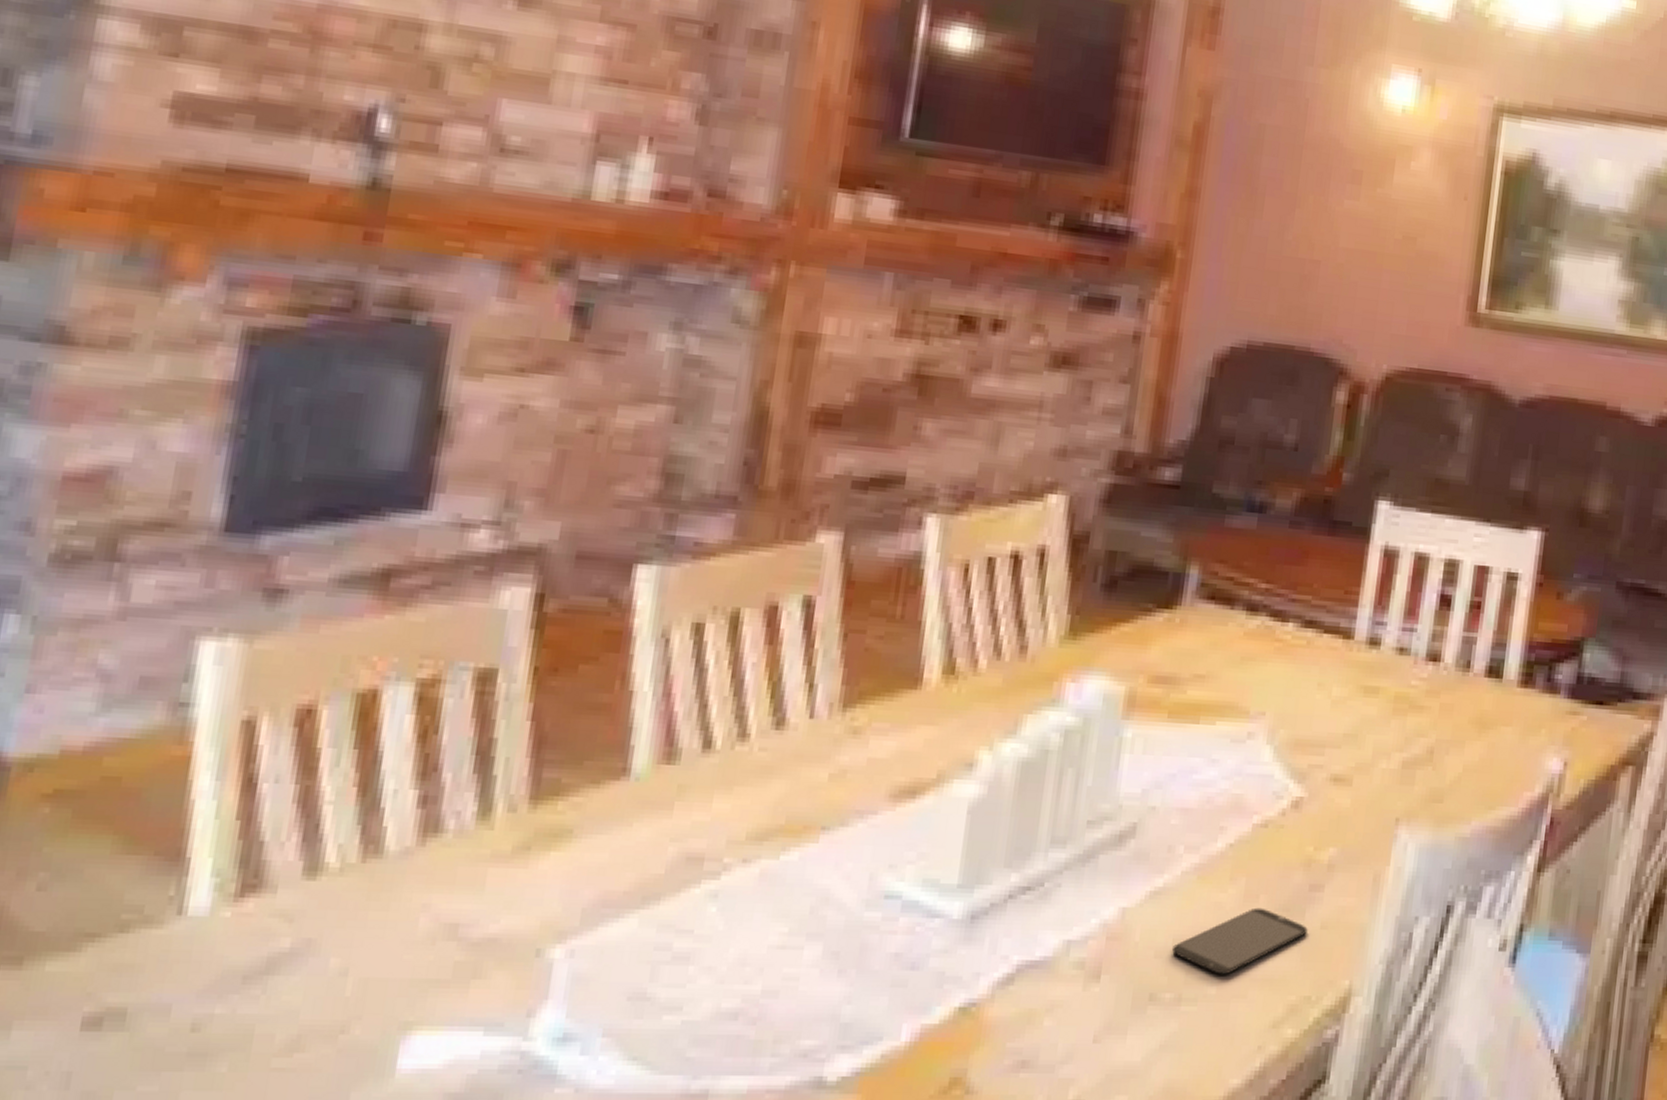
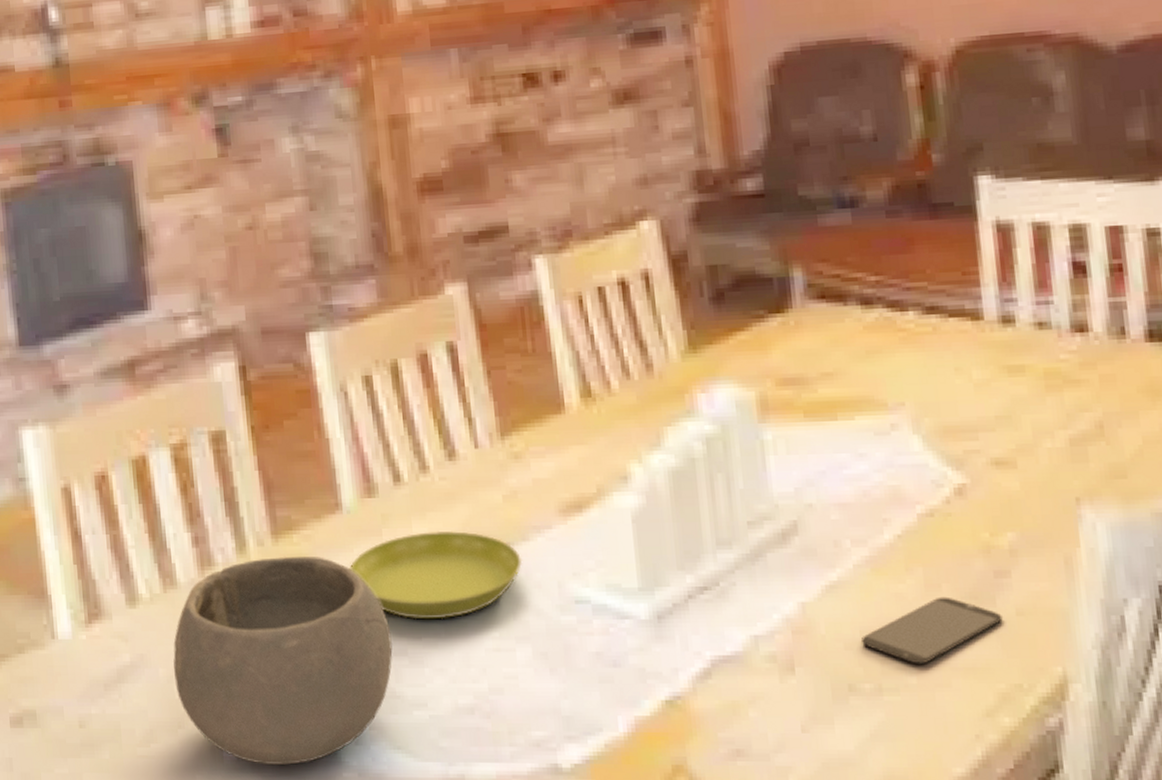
bowl: none [349,827,657,1079] -> present [173,556,393,765]
saucer: none [623,808,836,910] -> present [350,530,523,620]

